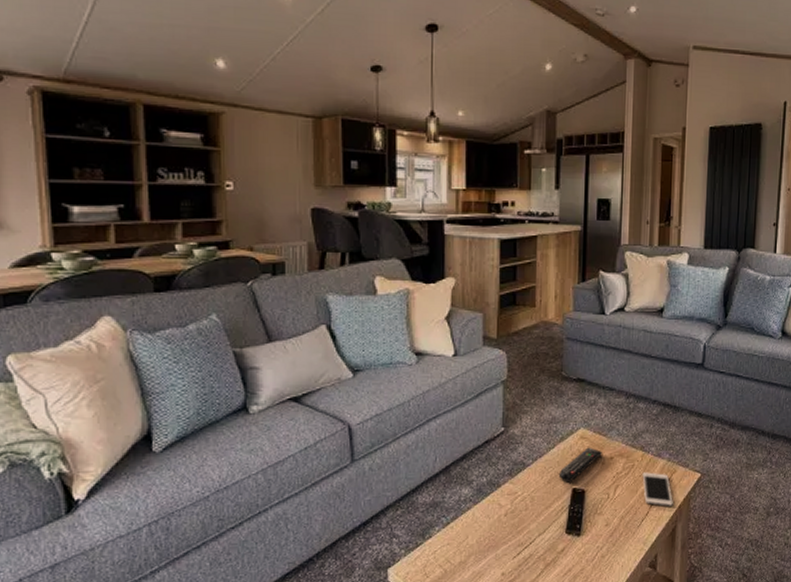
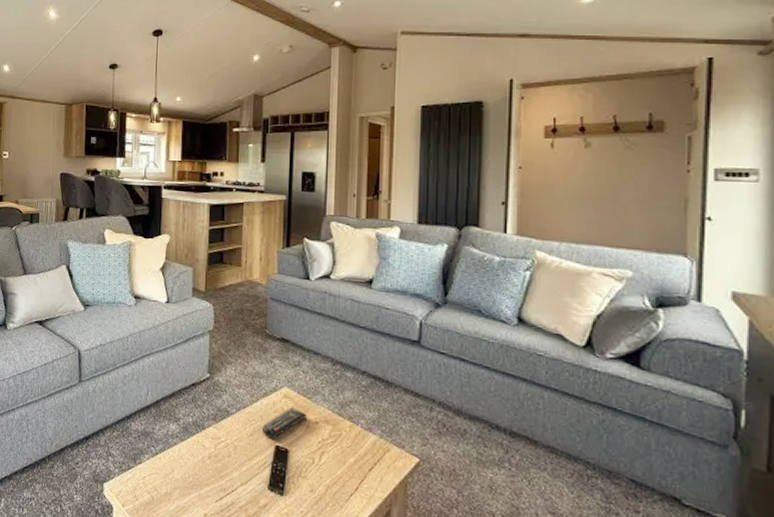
cell phone: present [642,472,673,506] -> none [350,444,387,487]

